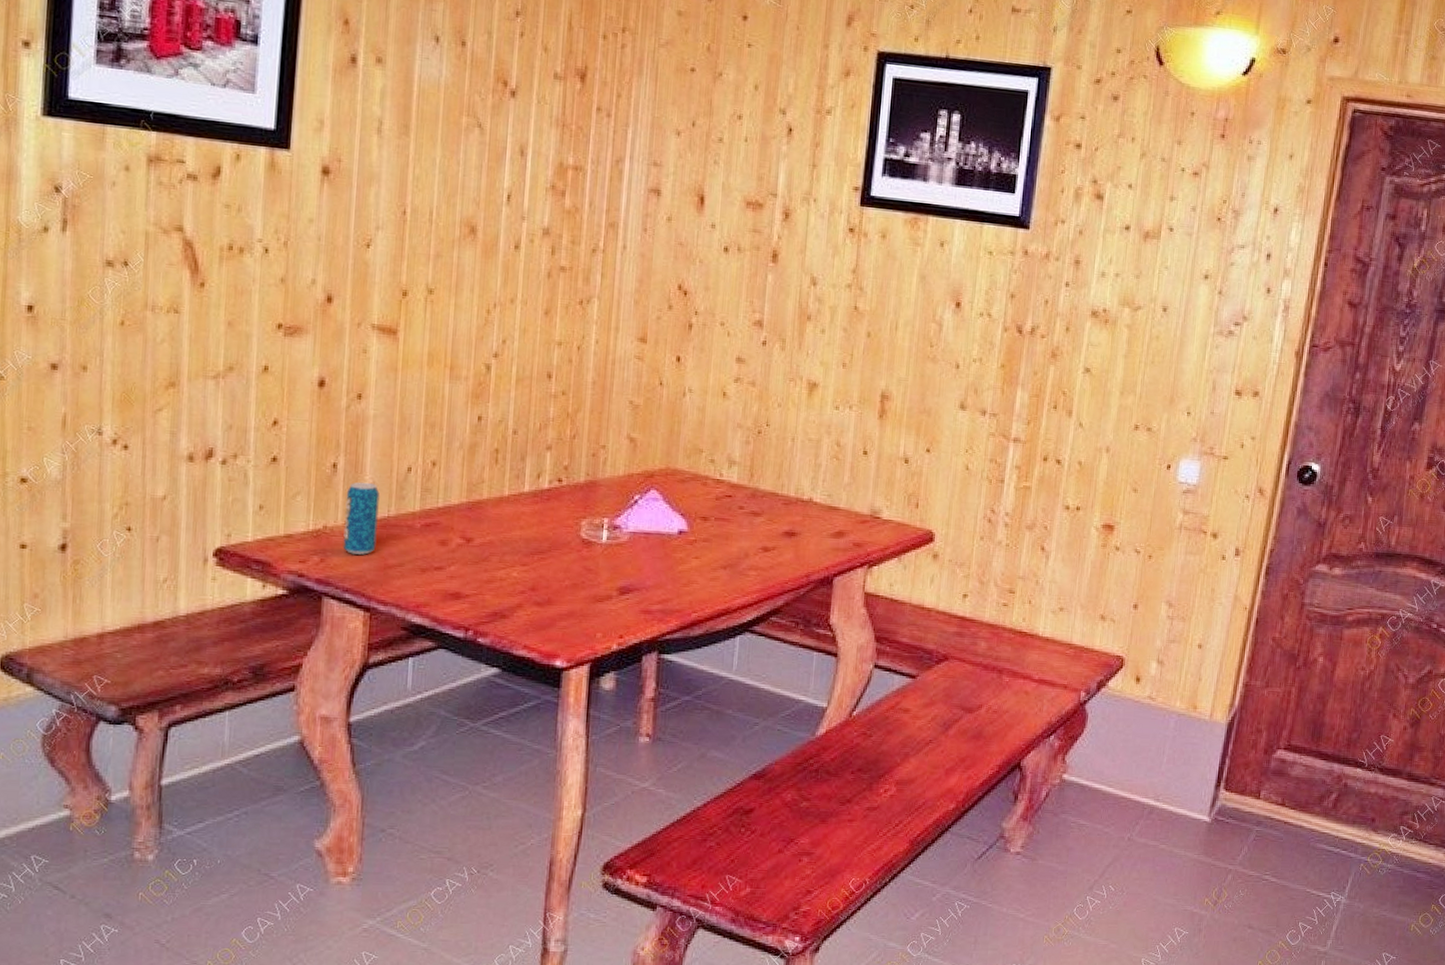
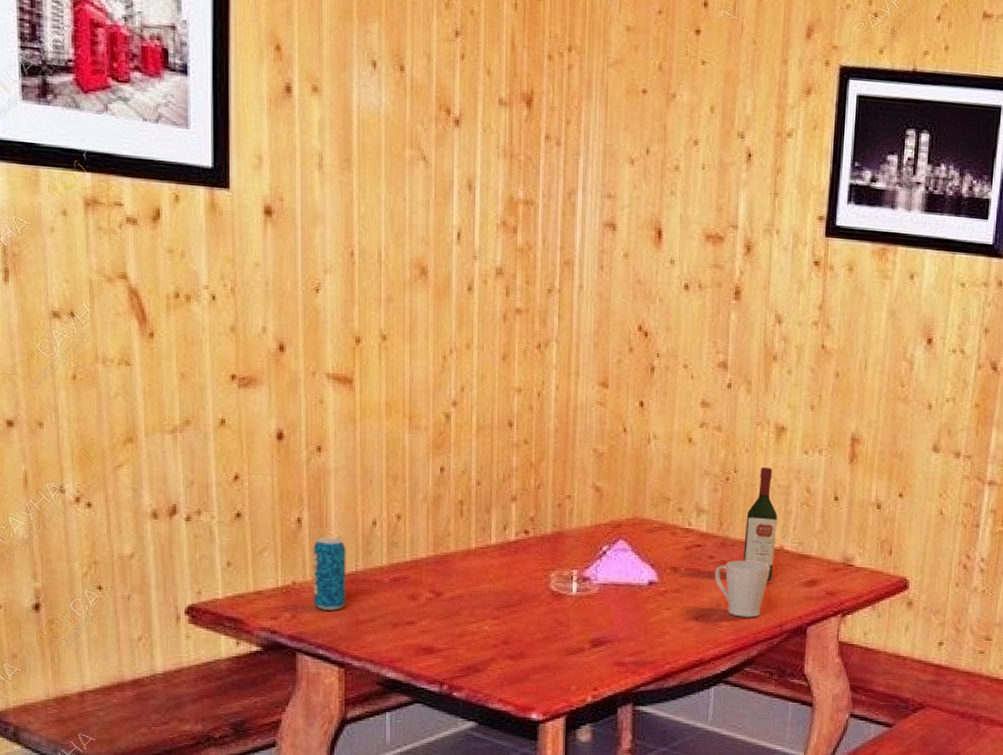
mug: none [743,511,799,568] -> present [714,560,770,618]
wine bottle: none [772,421,807,532] -> present [743,466,777,581]

